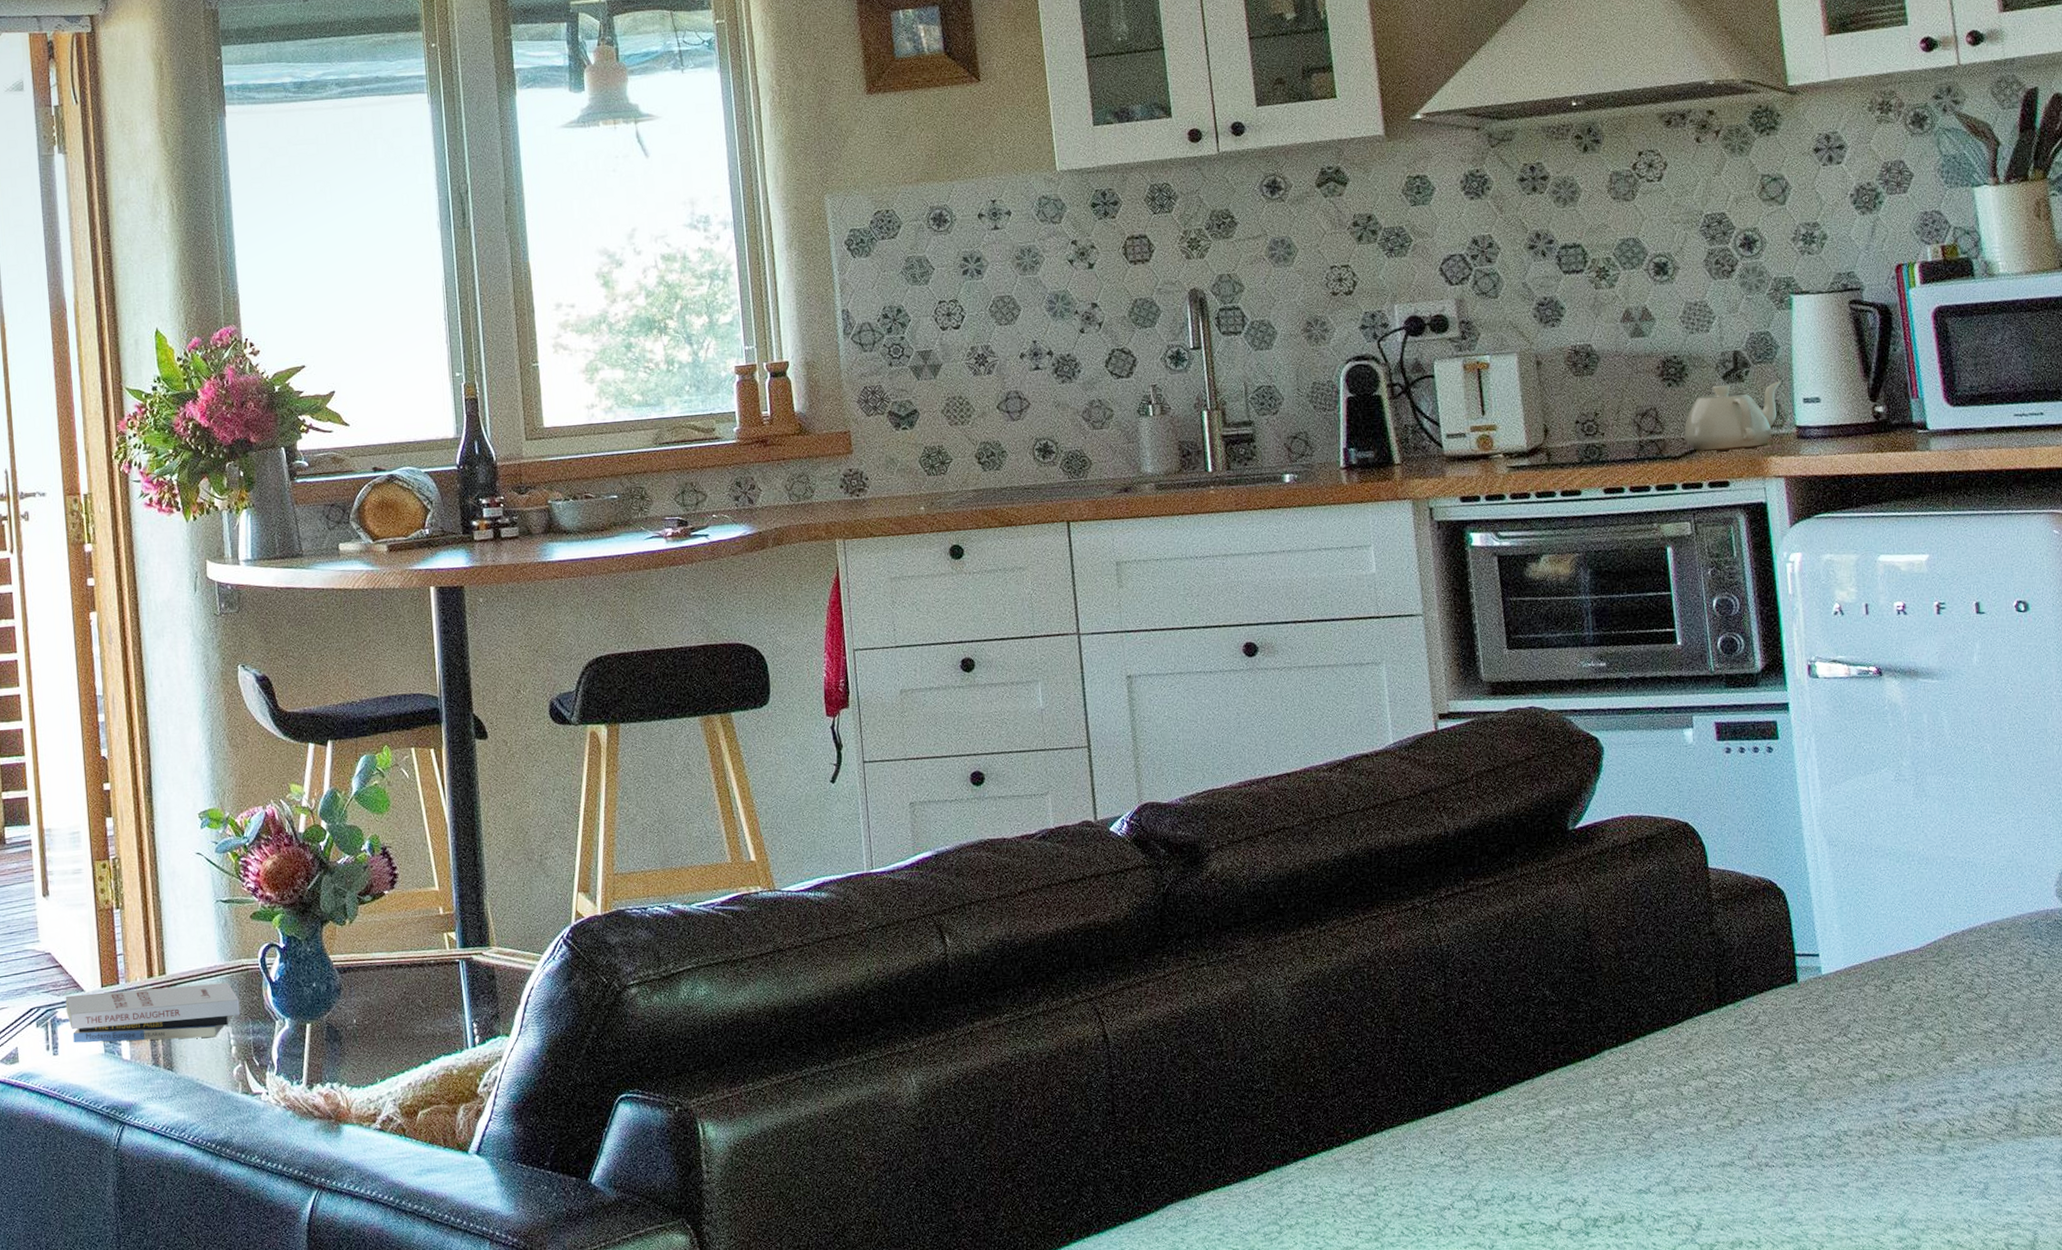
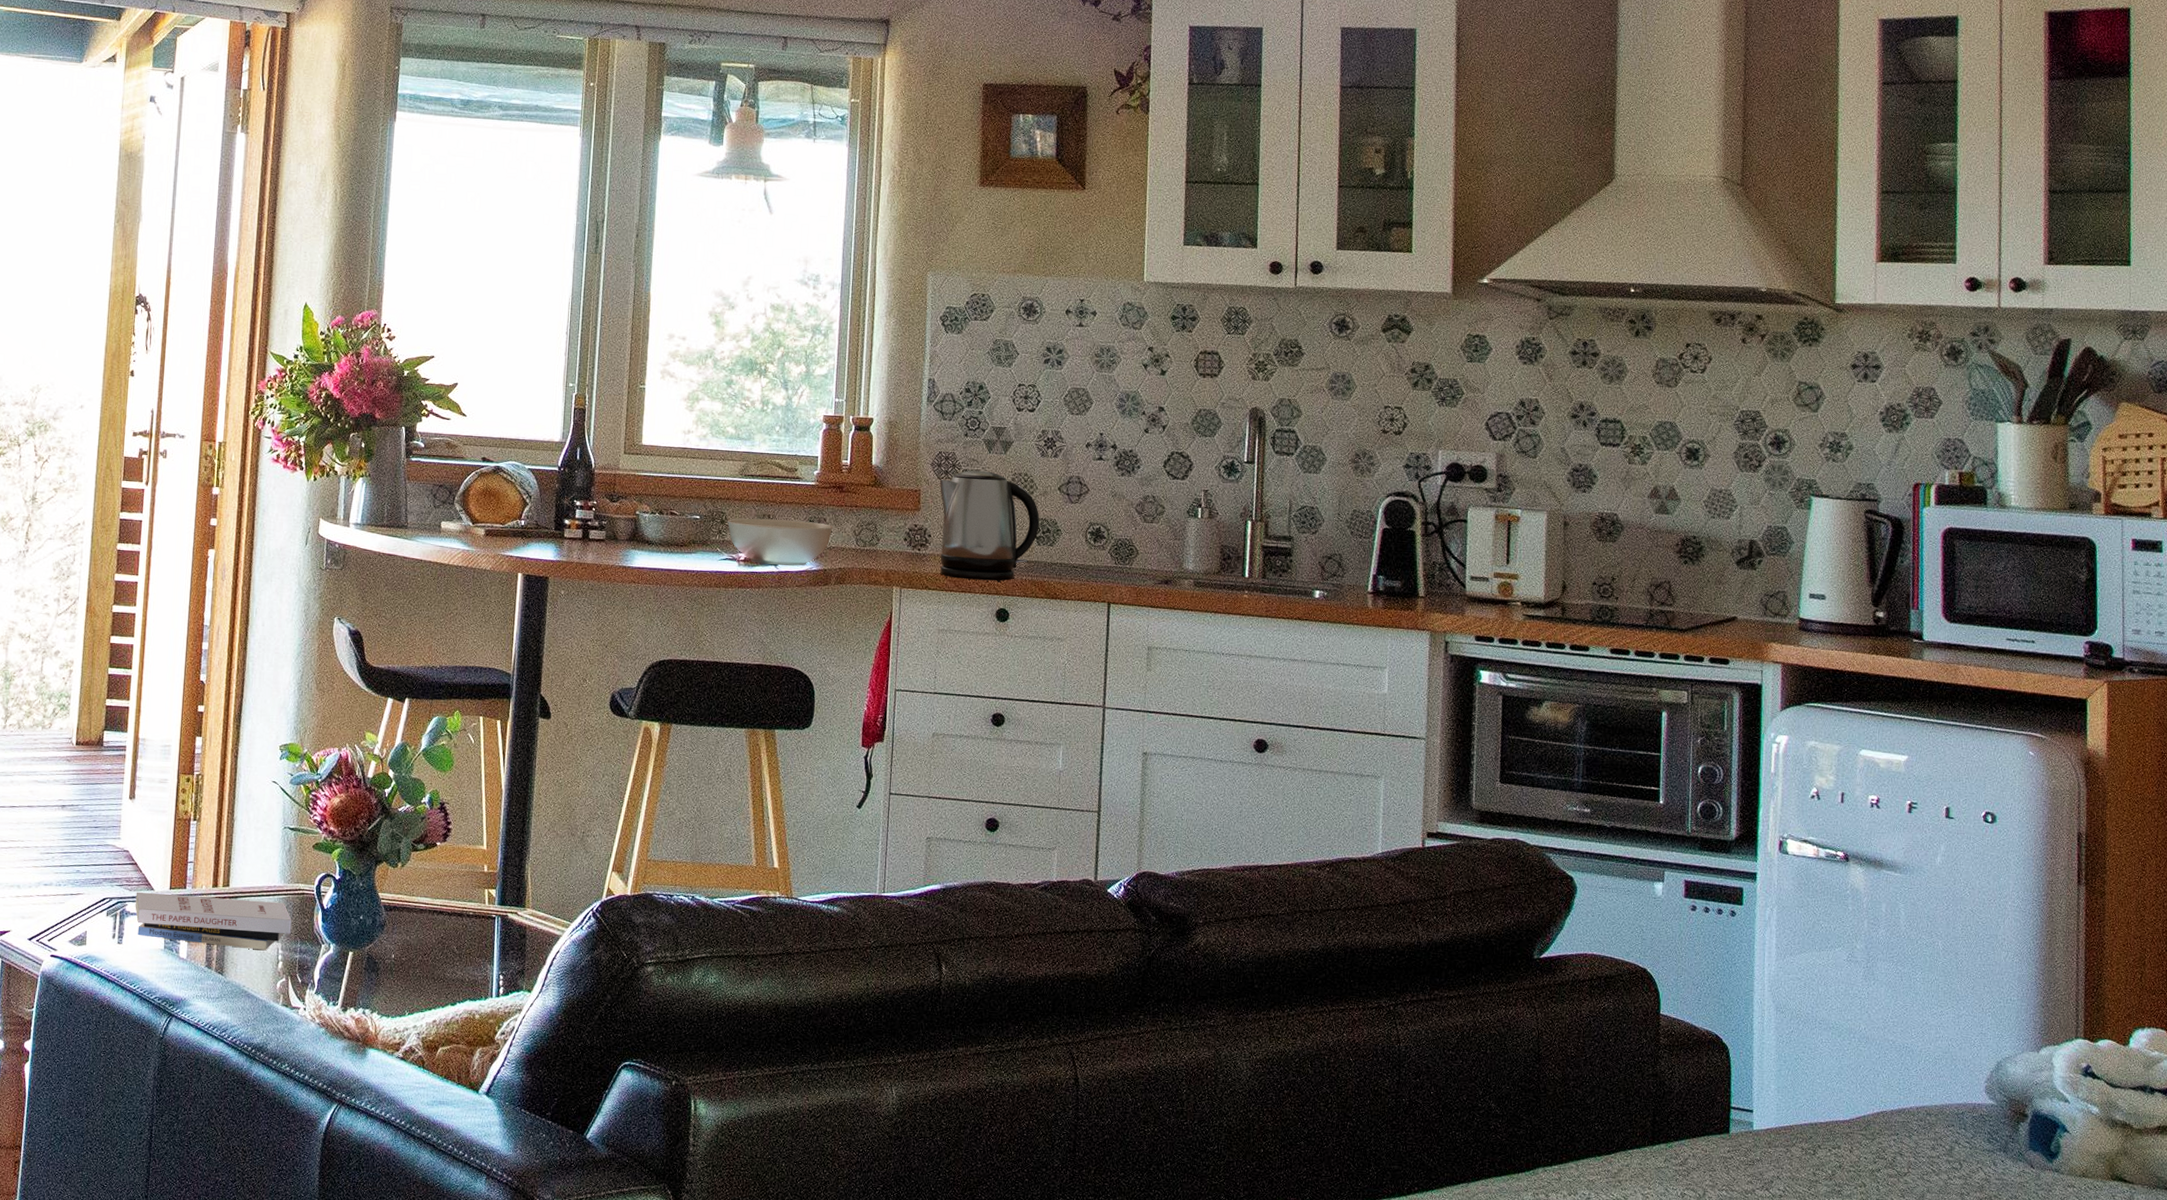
bowl: none [647,482,763,537] -> present [727,518,834,566]
kettle: none [869,399,983,520] -> present [939,470,1040,582]
teapot: present [1684,381,1782,453] -> none [1693,569,1792,634]

